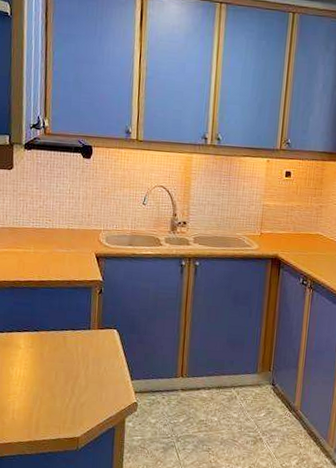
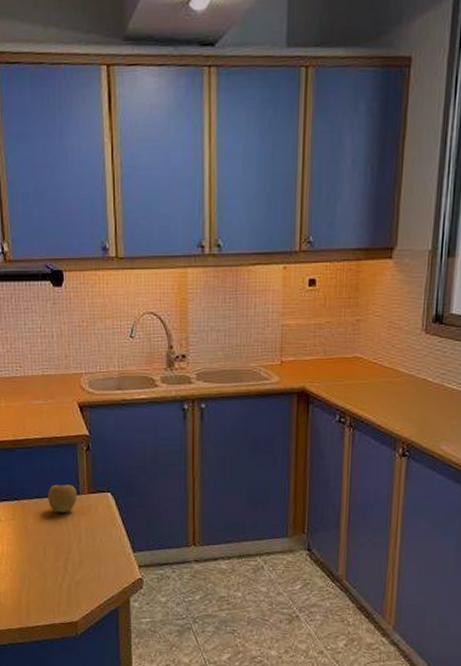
apple: none [63,320,88,345] -> present [48,484,77,513]

